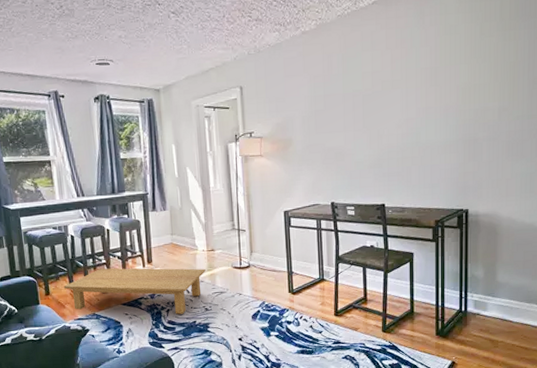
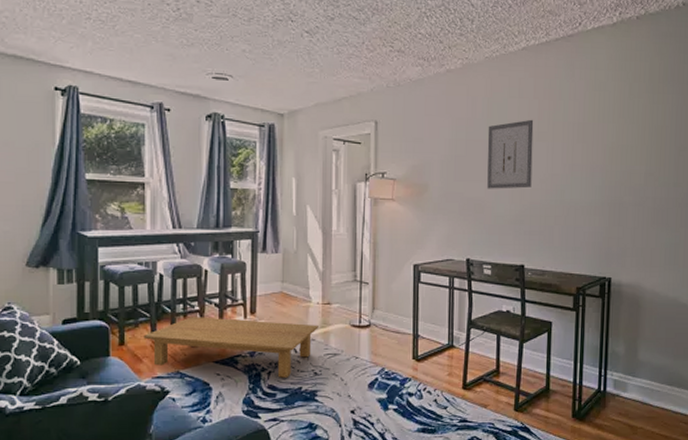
wall art: none [344,69,388,138] -> present [487,119,534,189]

